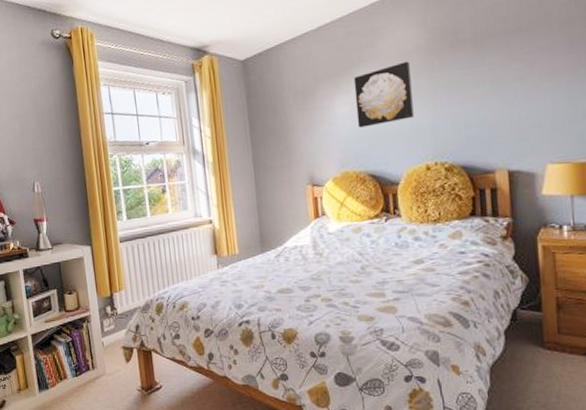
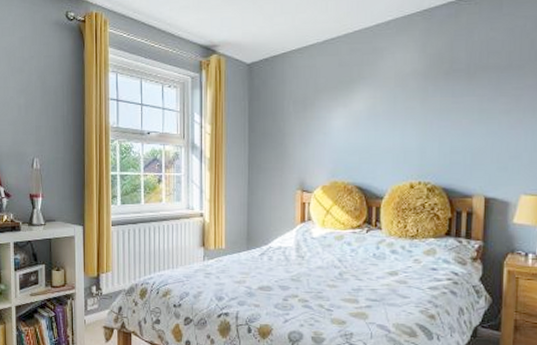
wall art: present [353,61,414,128] -> none [351,83,406,141]

